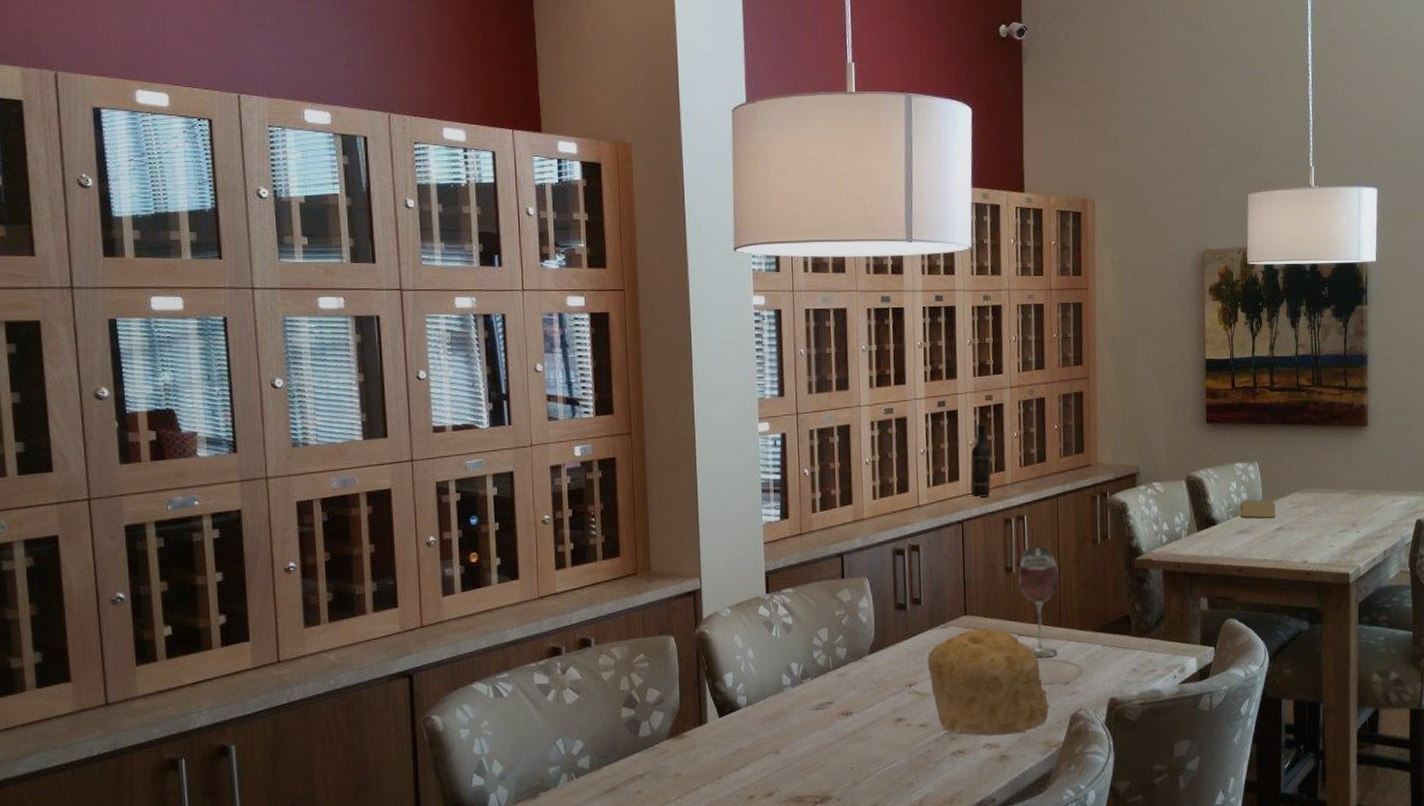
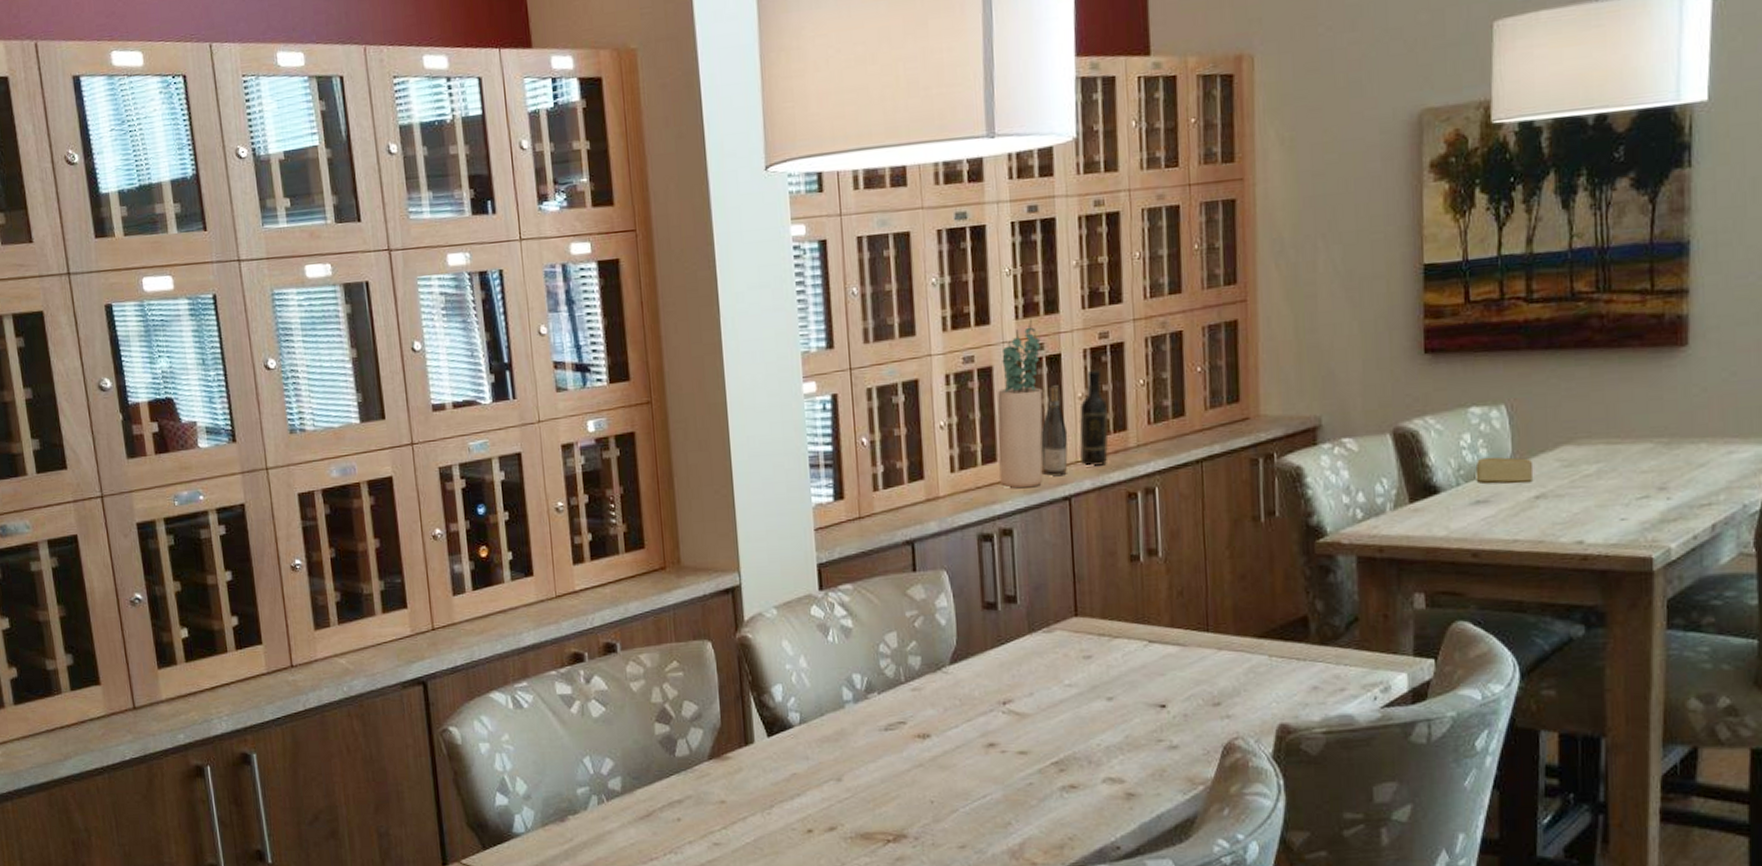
vase: none [909,382,944,514] -> present [997,319,1044,489]
cheese: present [928,628,1049,736] -> none [1026,632,1193,769]
wine bottle: none [941,433,962,505] -> present [1040,384,1068,477]
wineglass: present [1018,547,1059,658] -> none [1147,528,1205,672]
plate: present [1037,657,1084,686] -> none [1175,670,1242,706]

